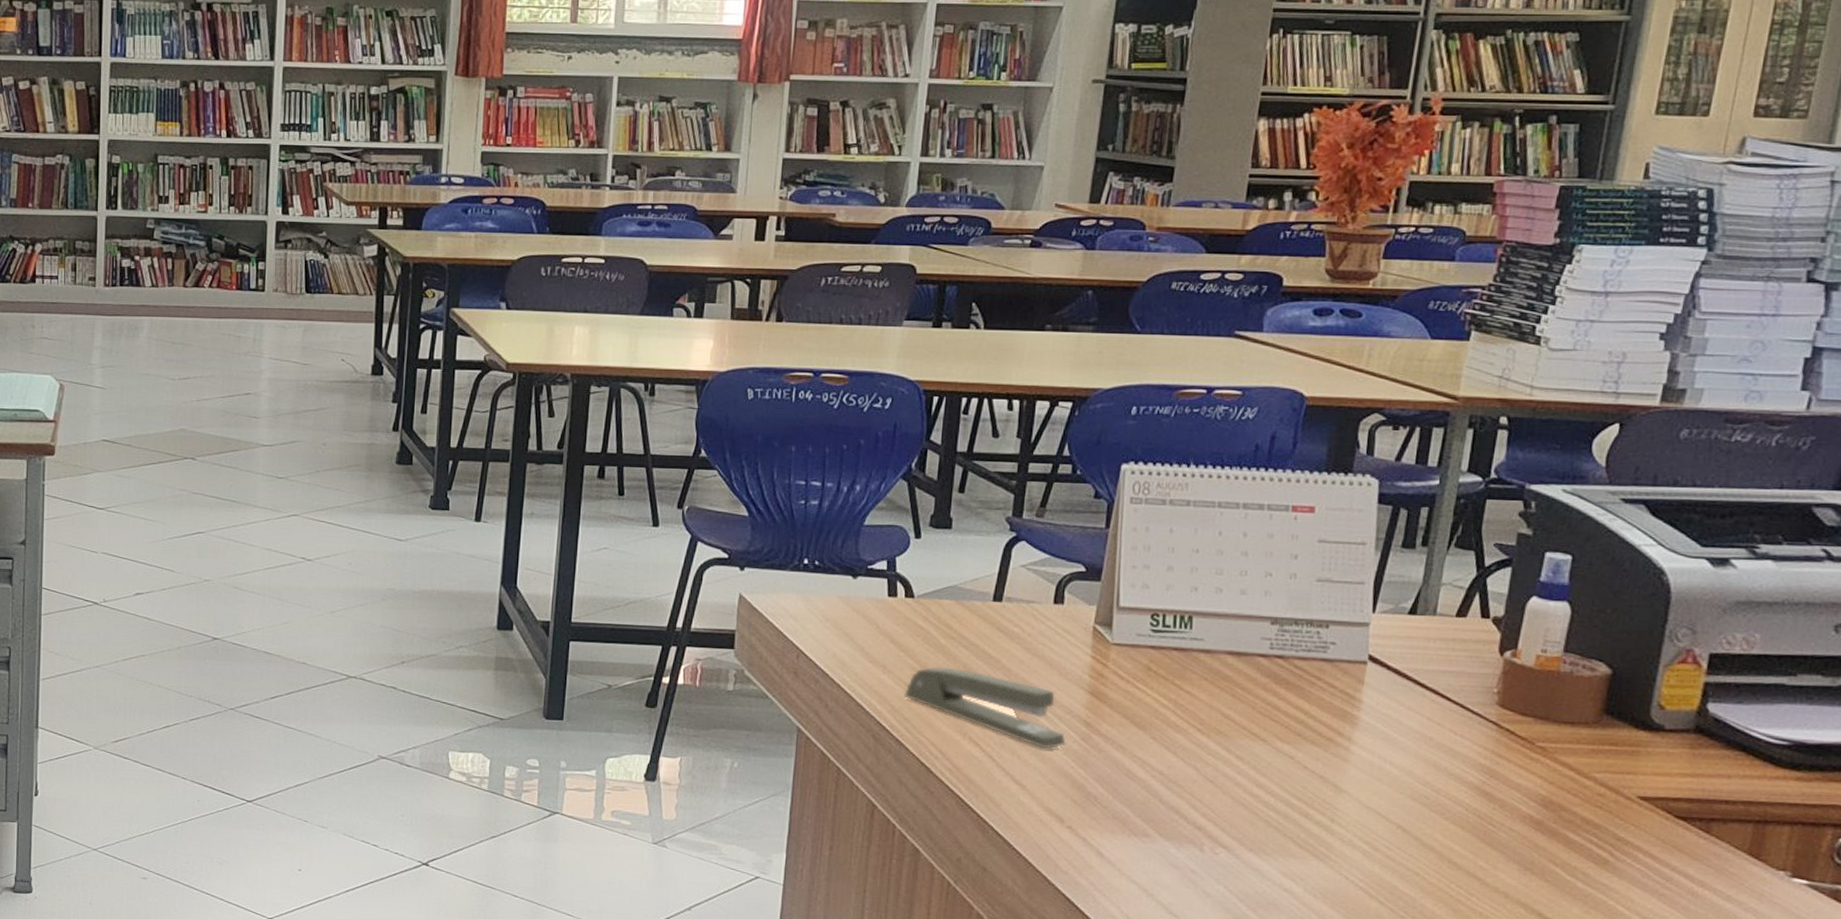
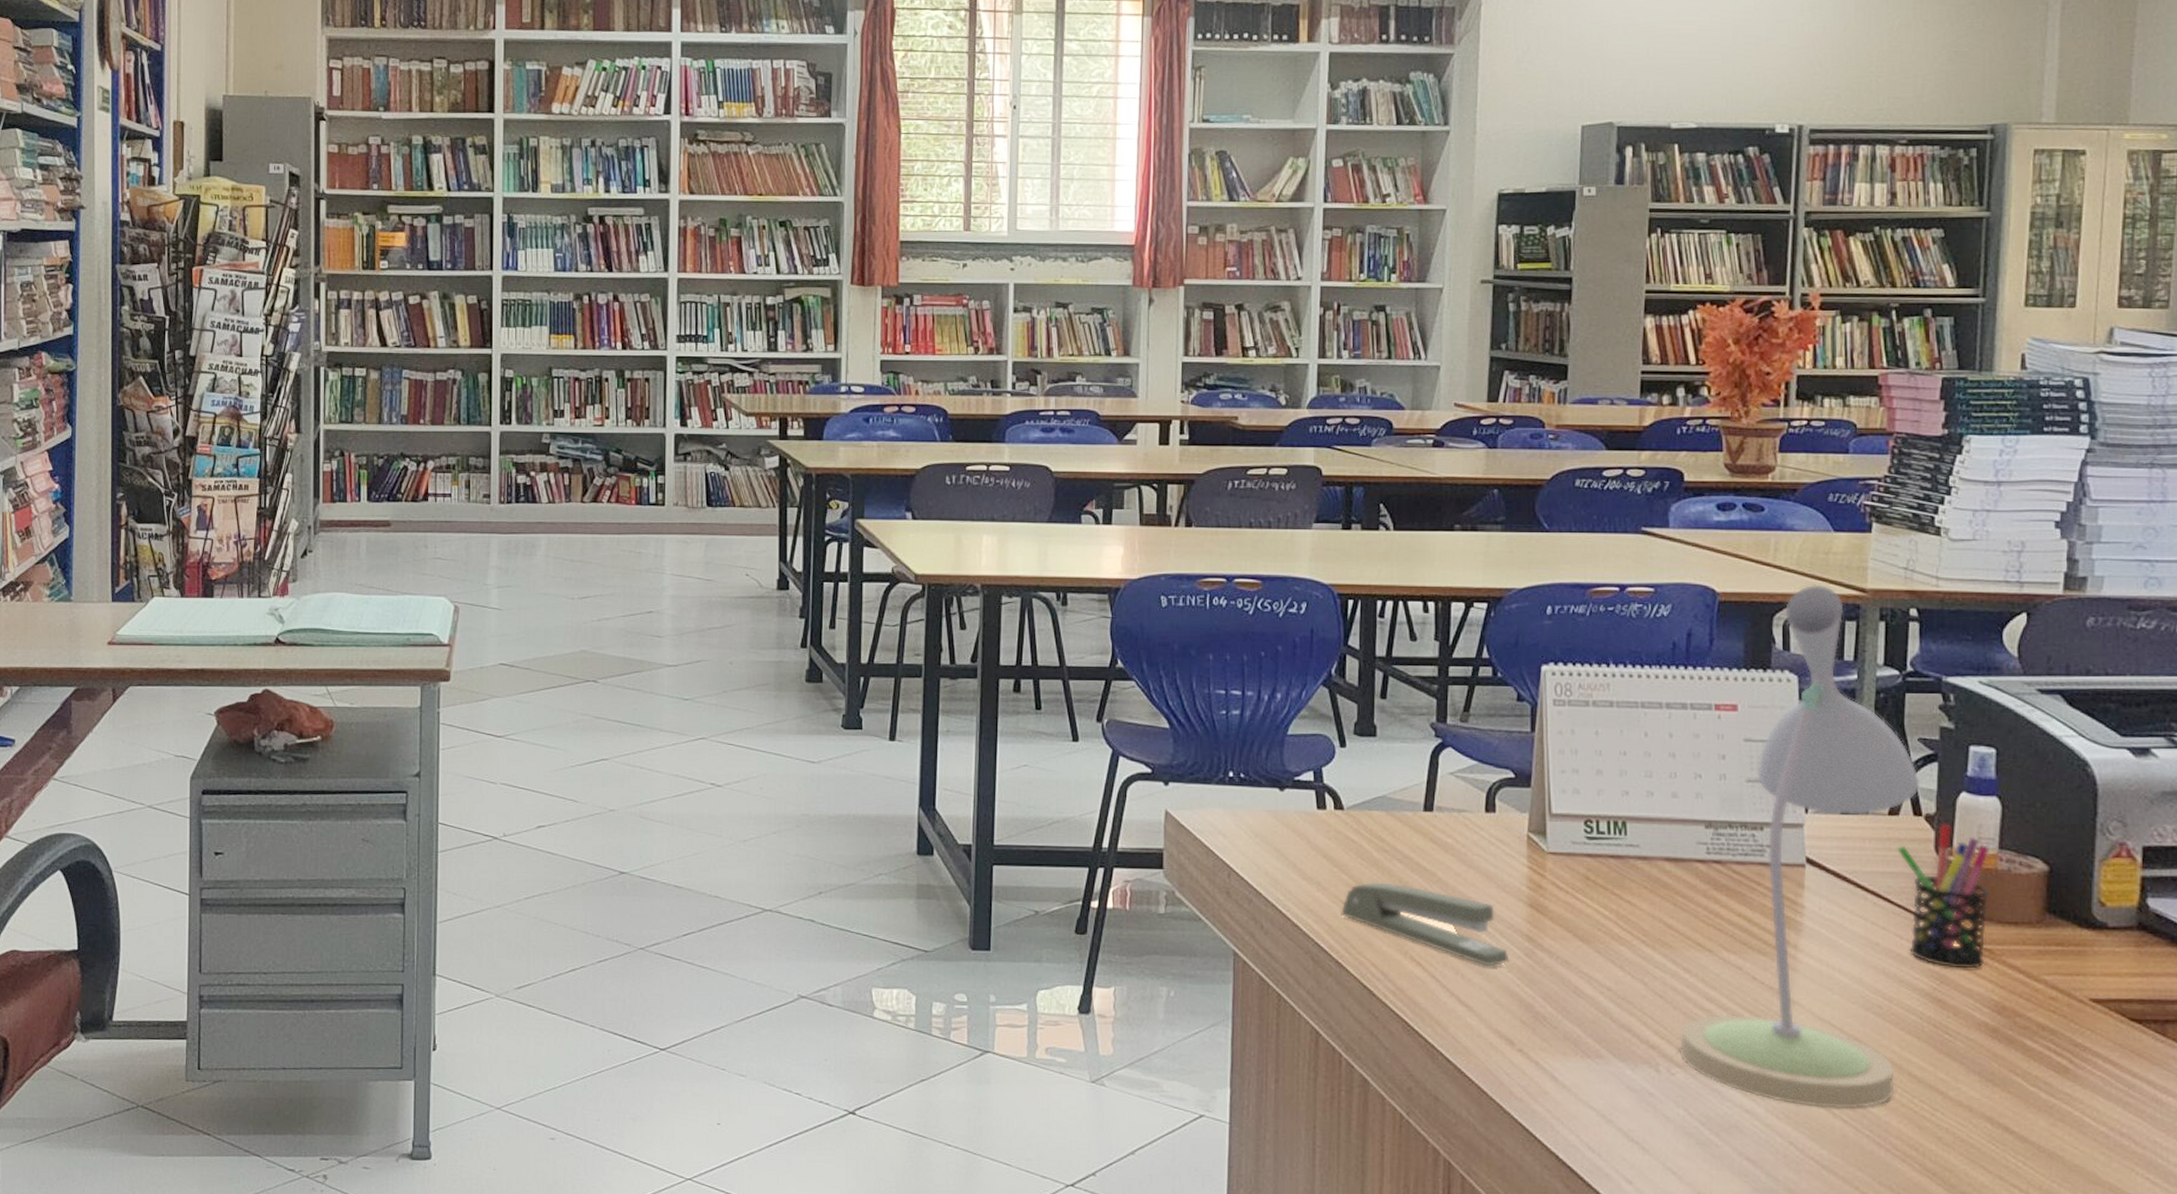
desk lamp: none [1224,391,1492,892] -> present [1678,584,1921,1109]
pen holder: none [1461,626,1555,765] -> present [1897,823,1990,969]

